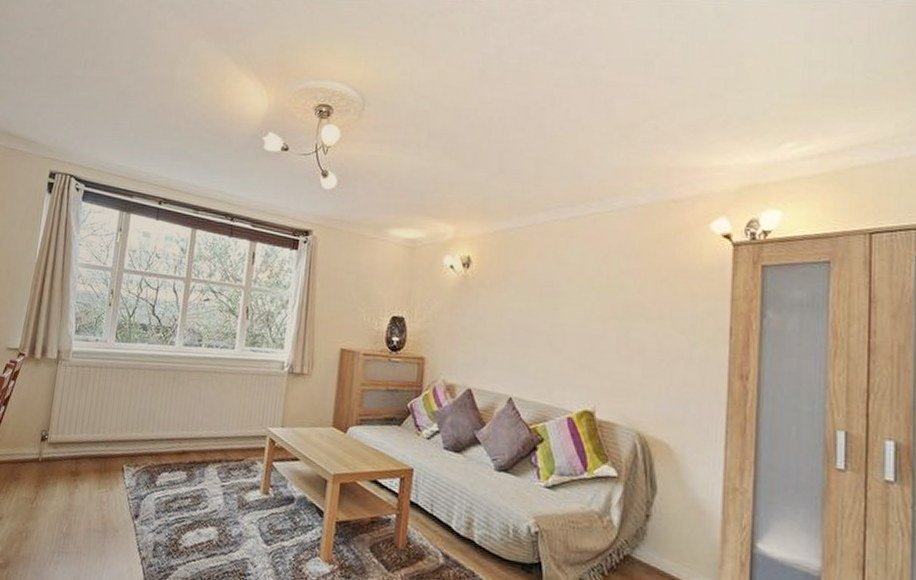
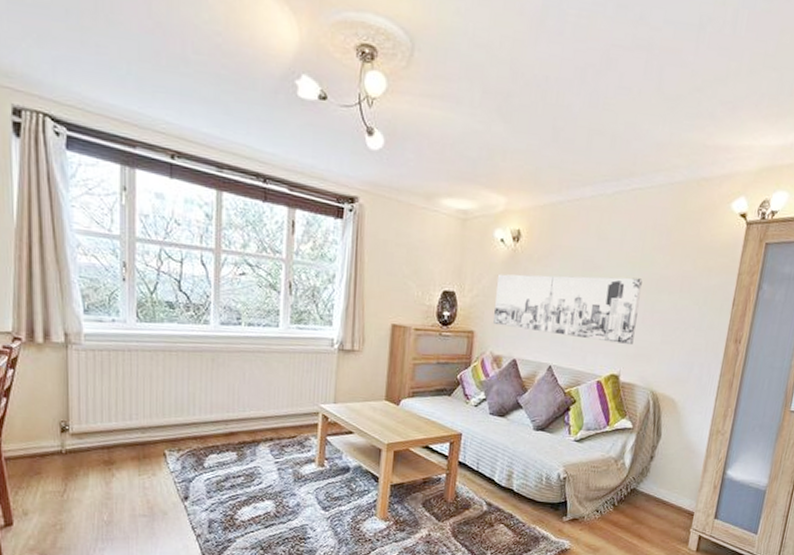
wall art: none [445,299,612,378] -> present [493,273,643,346]

